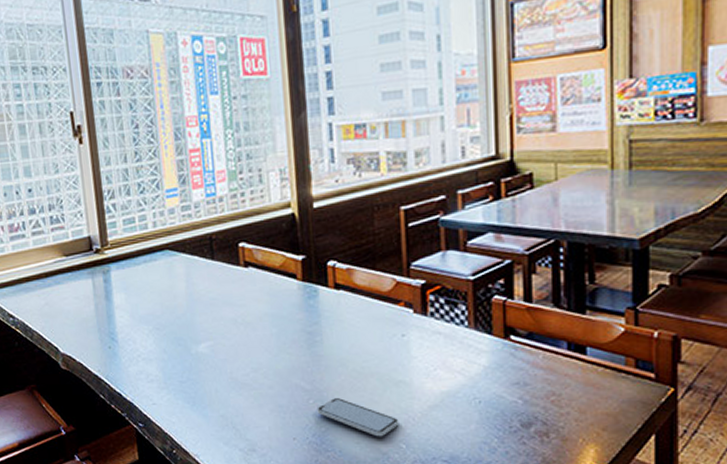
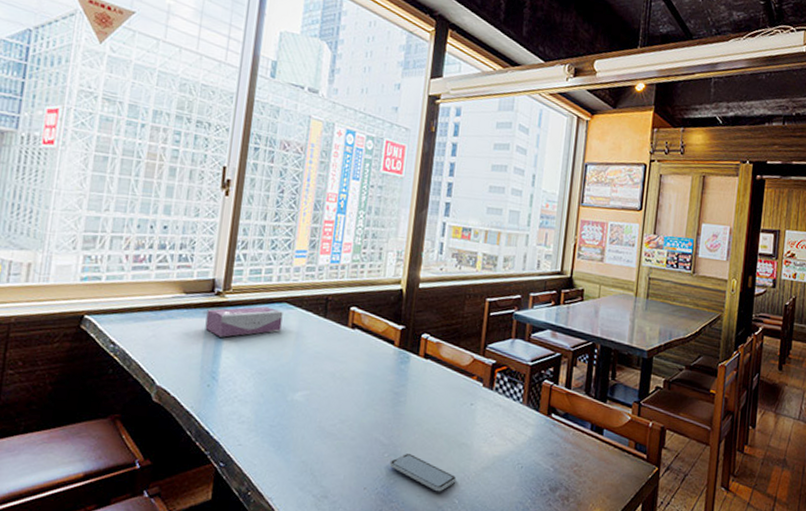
tissue box: none [90,257,169,296] -> present [205,306,283,337]

